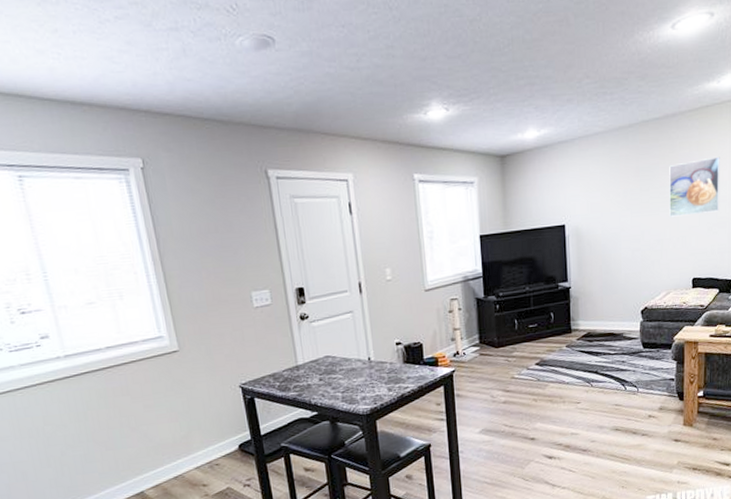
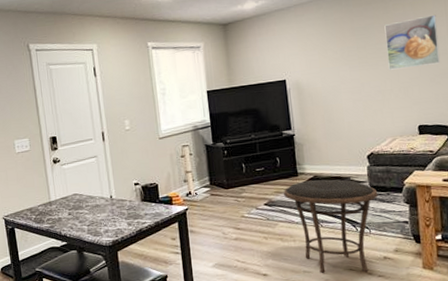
side table: none [556,336,648,435] -> present [284,179,378,273]

